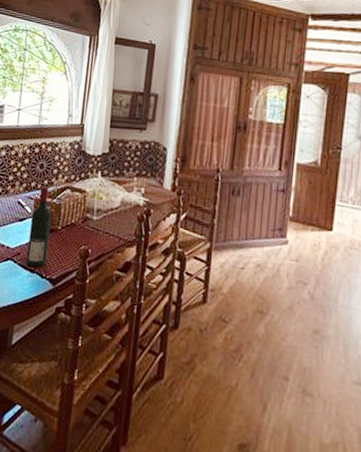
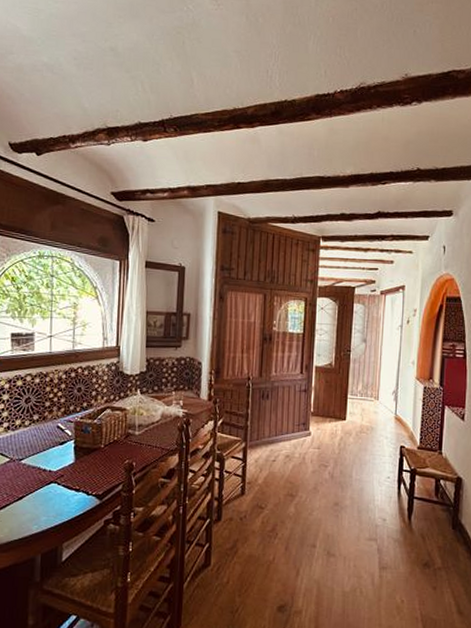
wine bottle: present [26,185,52,267] -> none [70,408,94,486]

